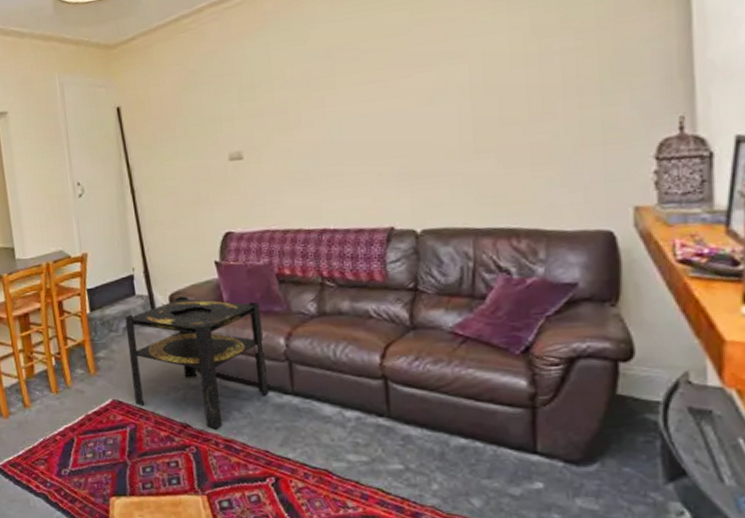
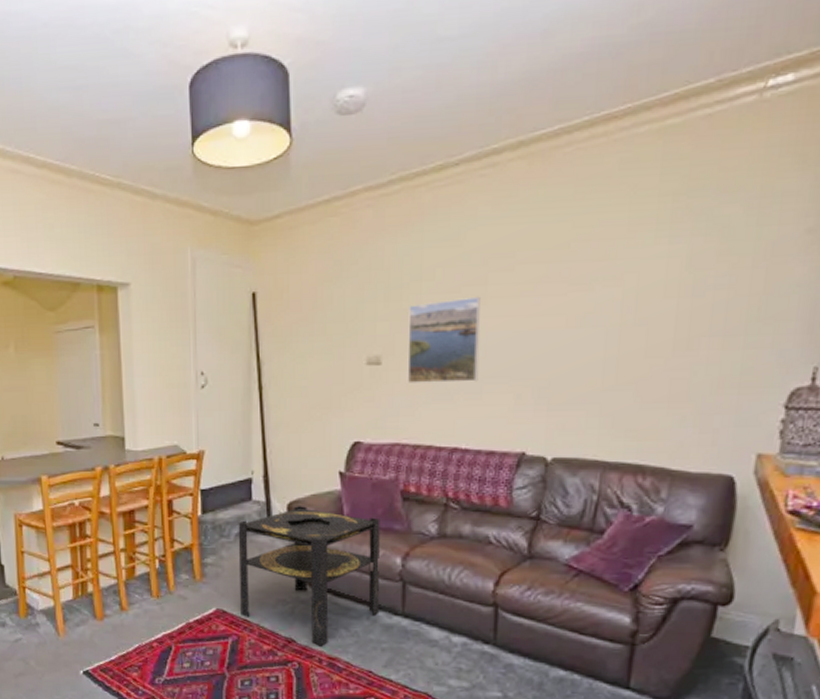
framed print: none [263,87,338,174] -> present [407,296,480,383]

